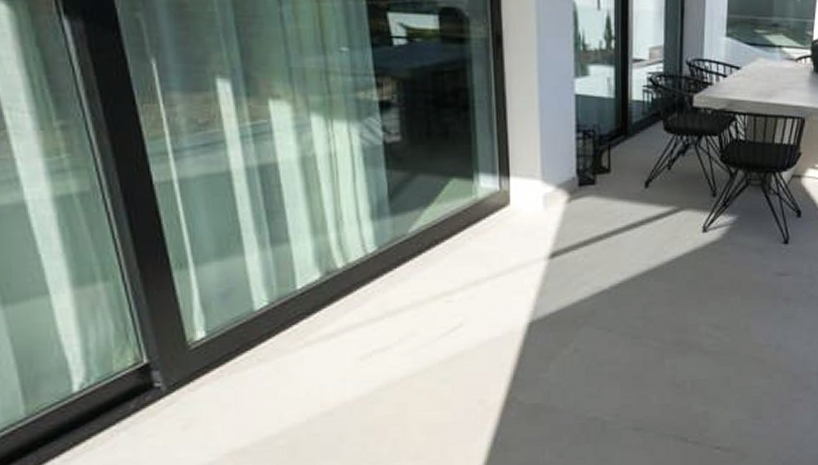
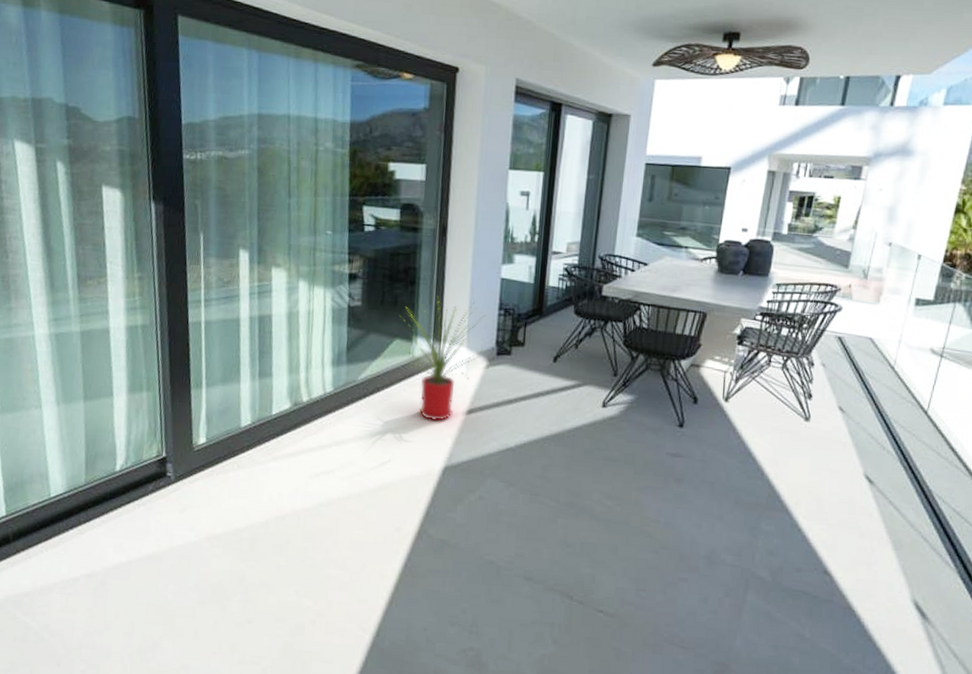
house plant: none [452,121,562,271] -> present [397,295,486,421]

